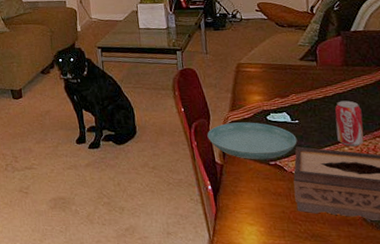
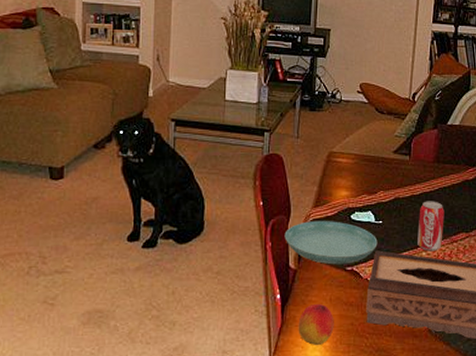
peach: none [231,194,266,230] -> present [298,304,334,345]

